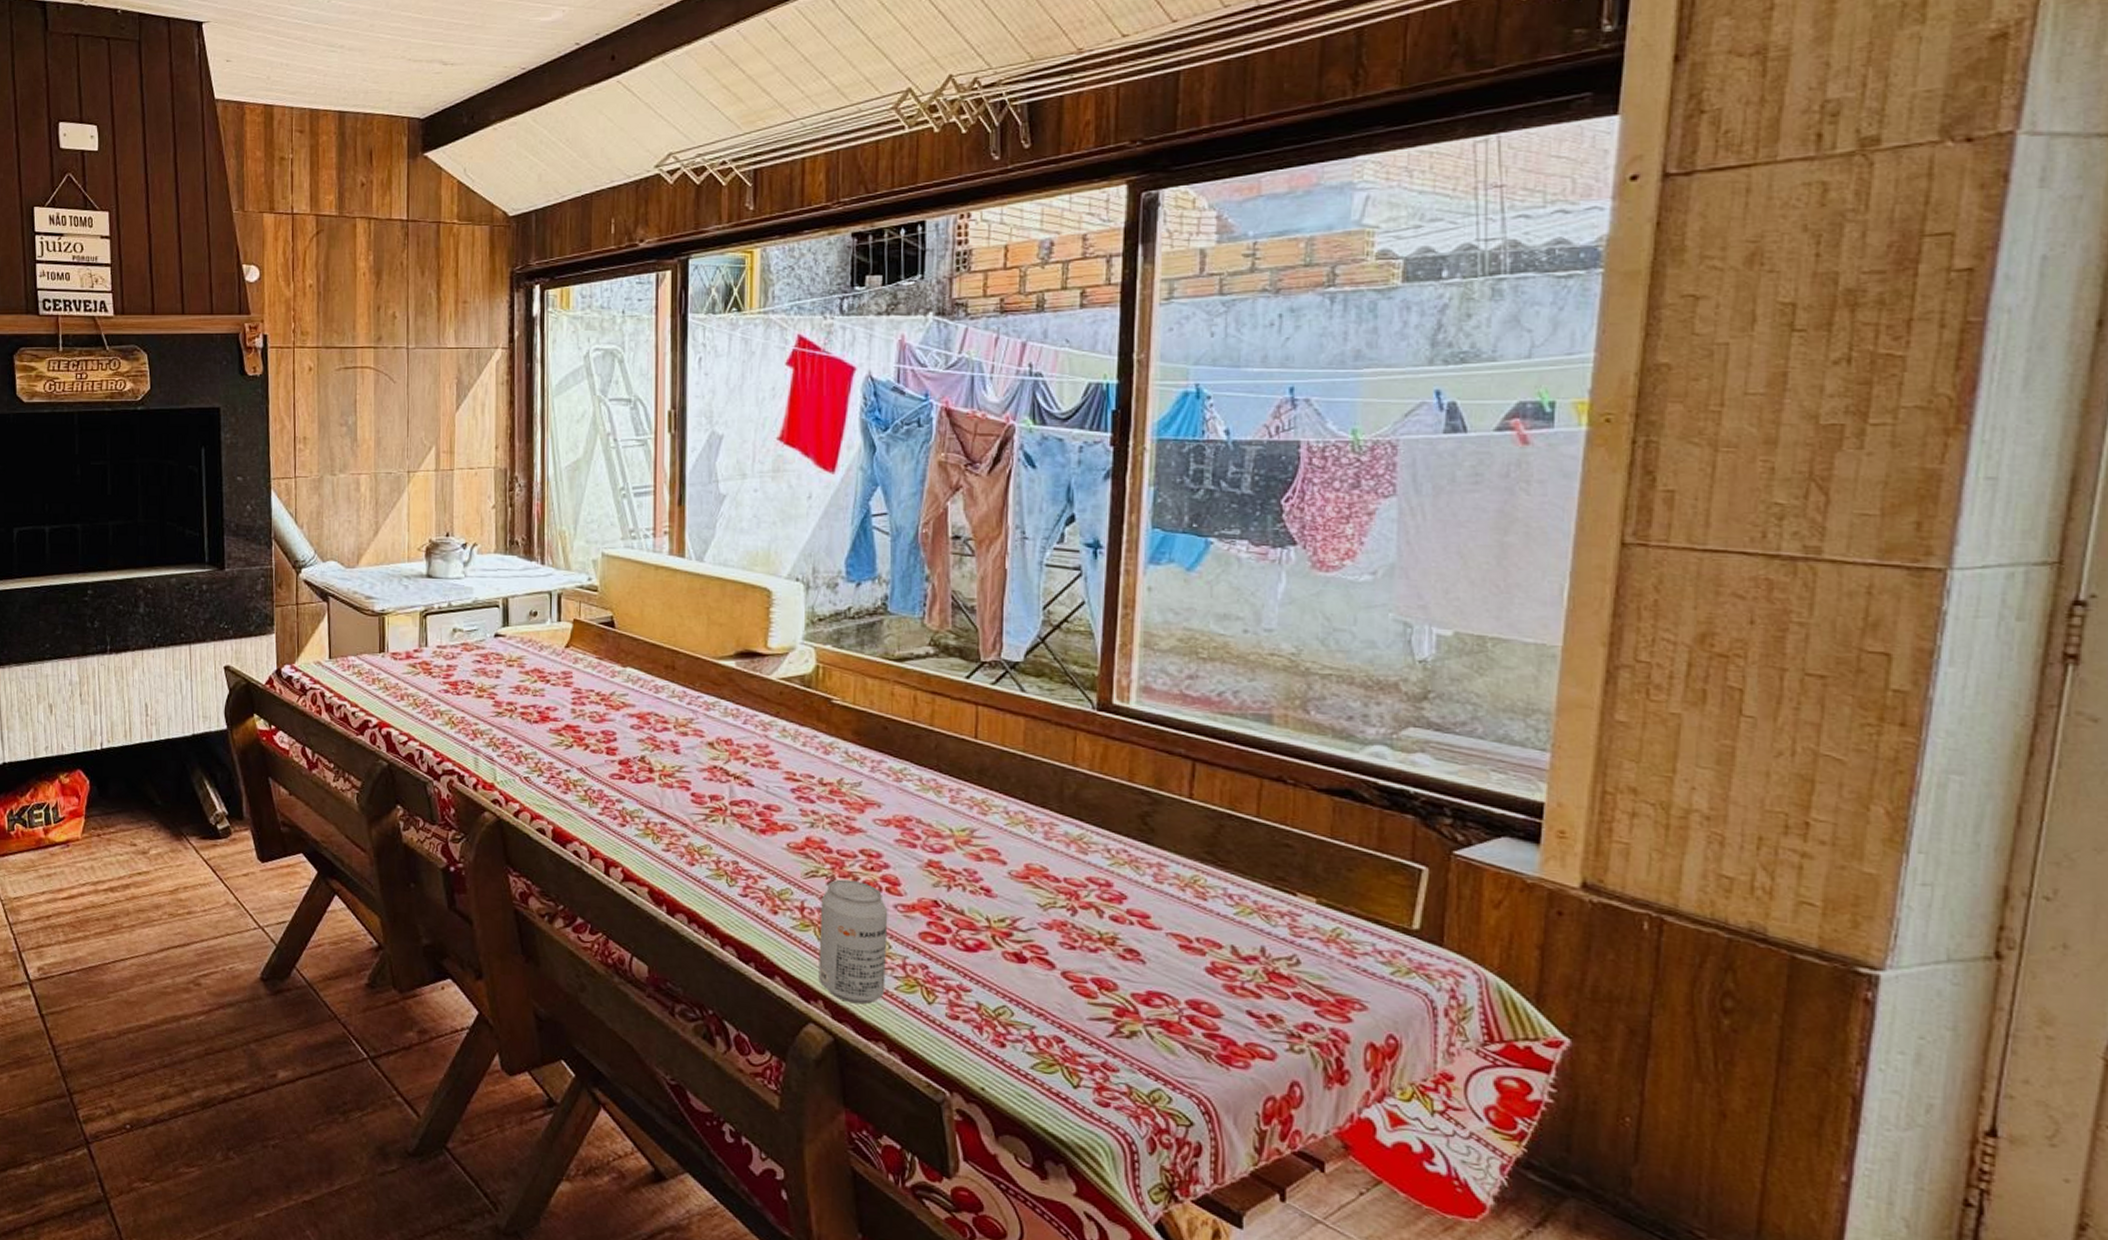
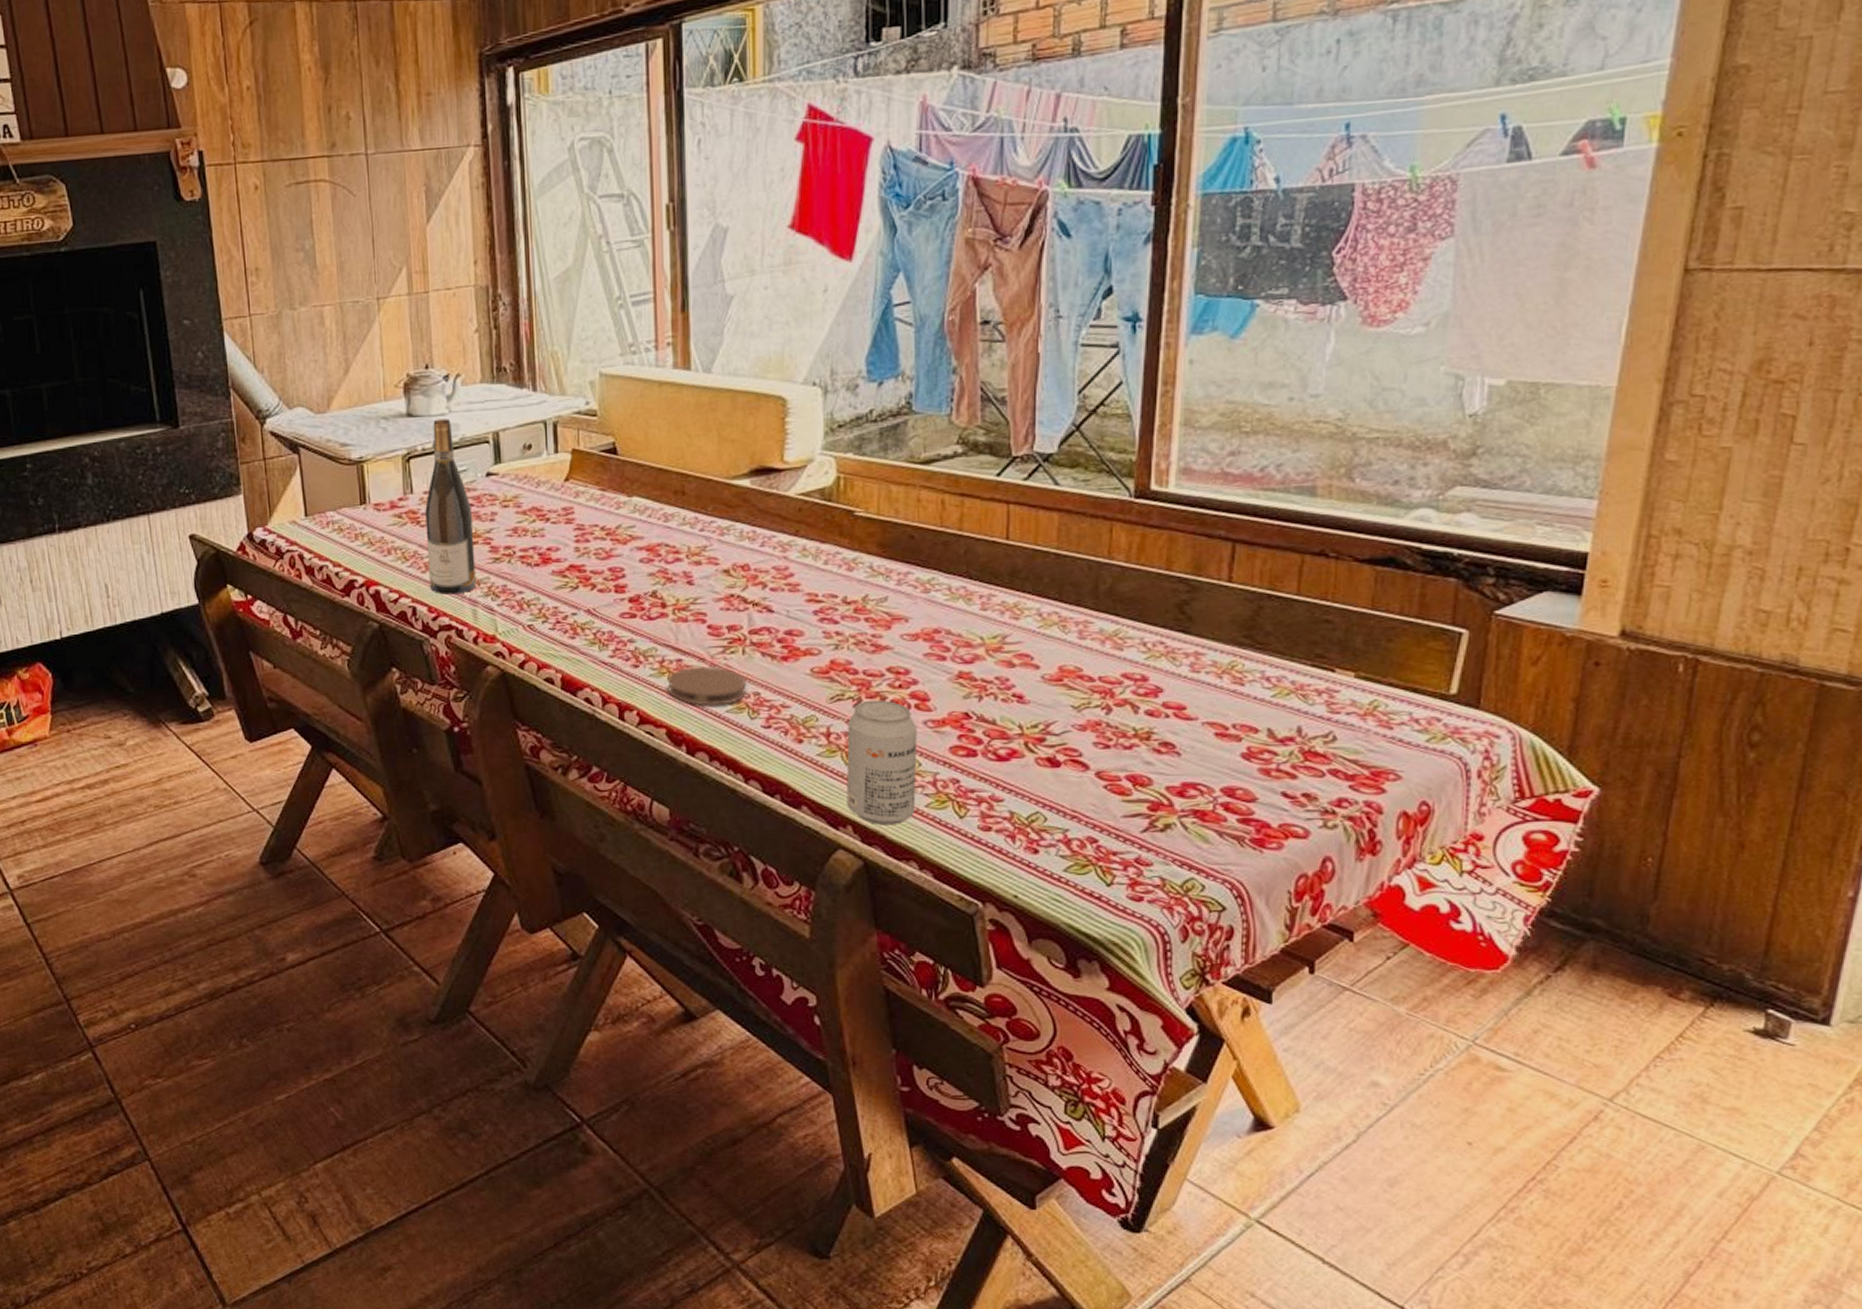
wine bottle: none [436,582,480,742] -> present [425,419,476,594]
coaster: none [651,831,727,871] -> present [667,667,747,706]

